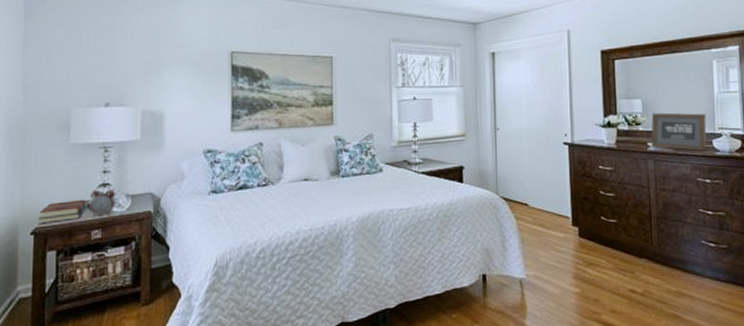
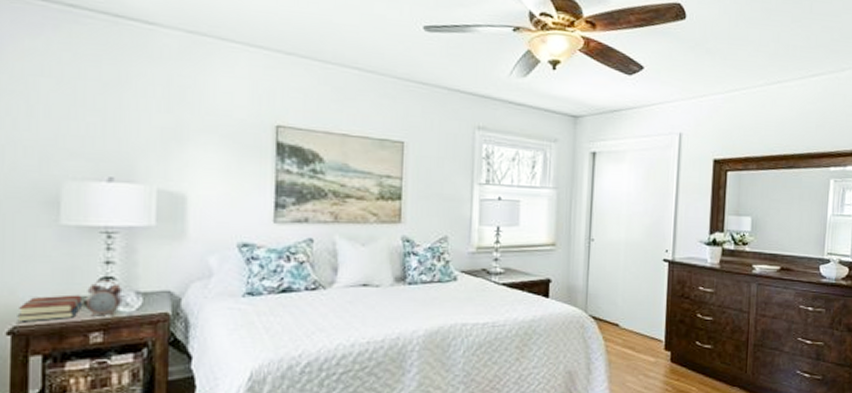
picture frame: present [651,113,706,152] -> none [756,232,816,278]

